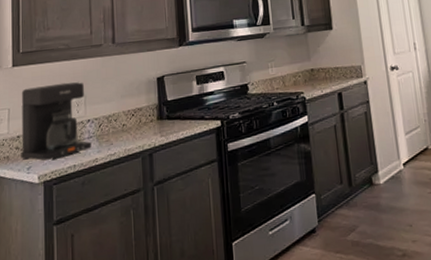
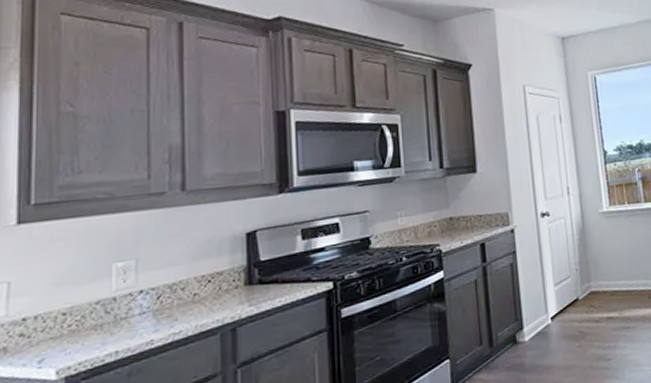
coffee maker: present [20,82,92,161] -> none [27,242,144,350]

